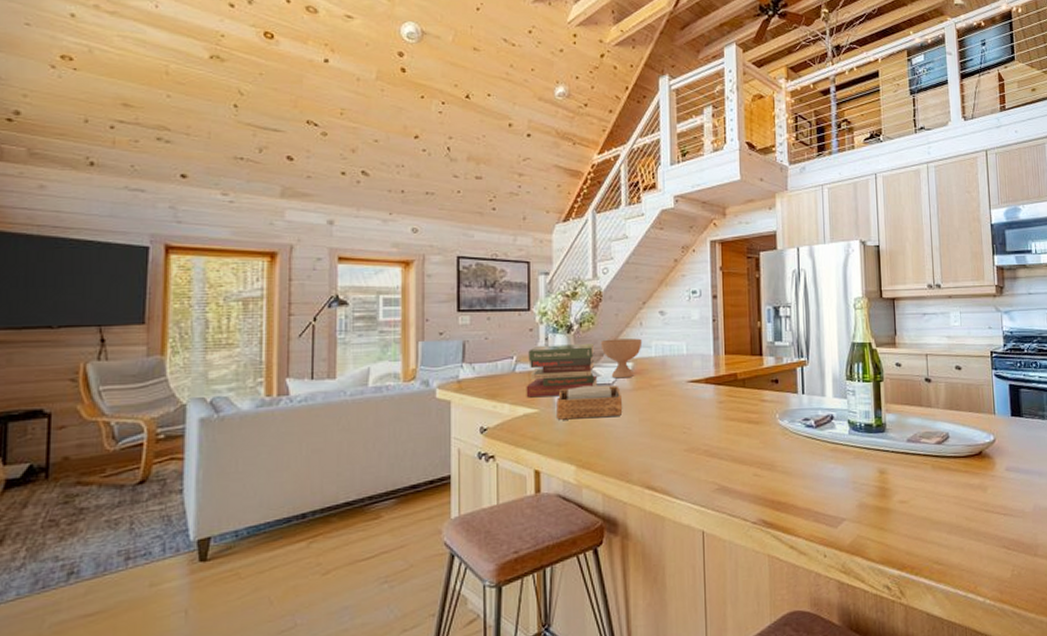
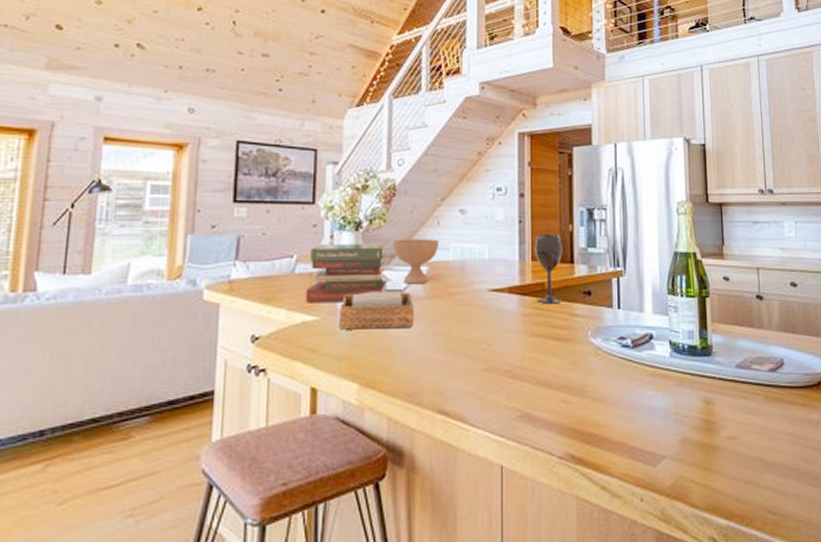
wine glass: none [727,330,754,392] -> present [534,233,563,304]

